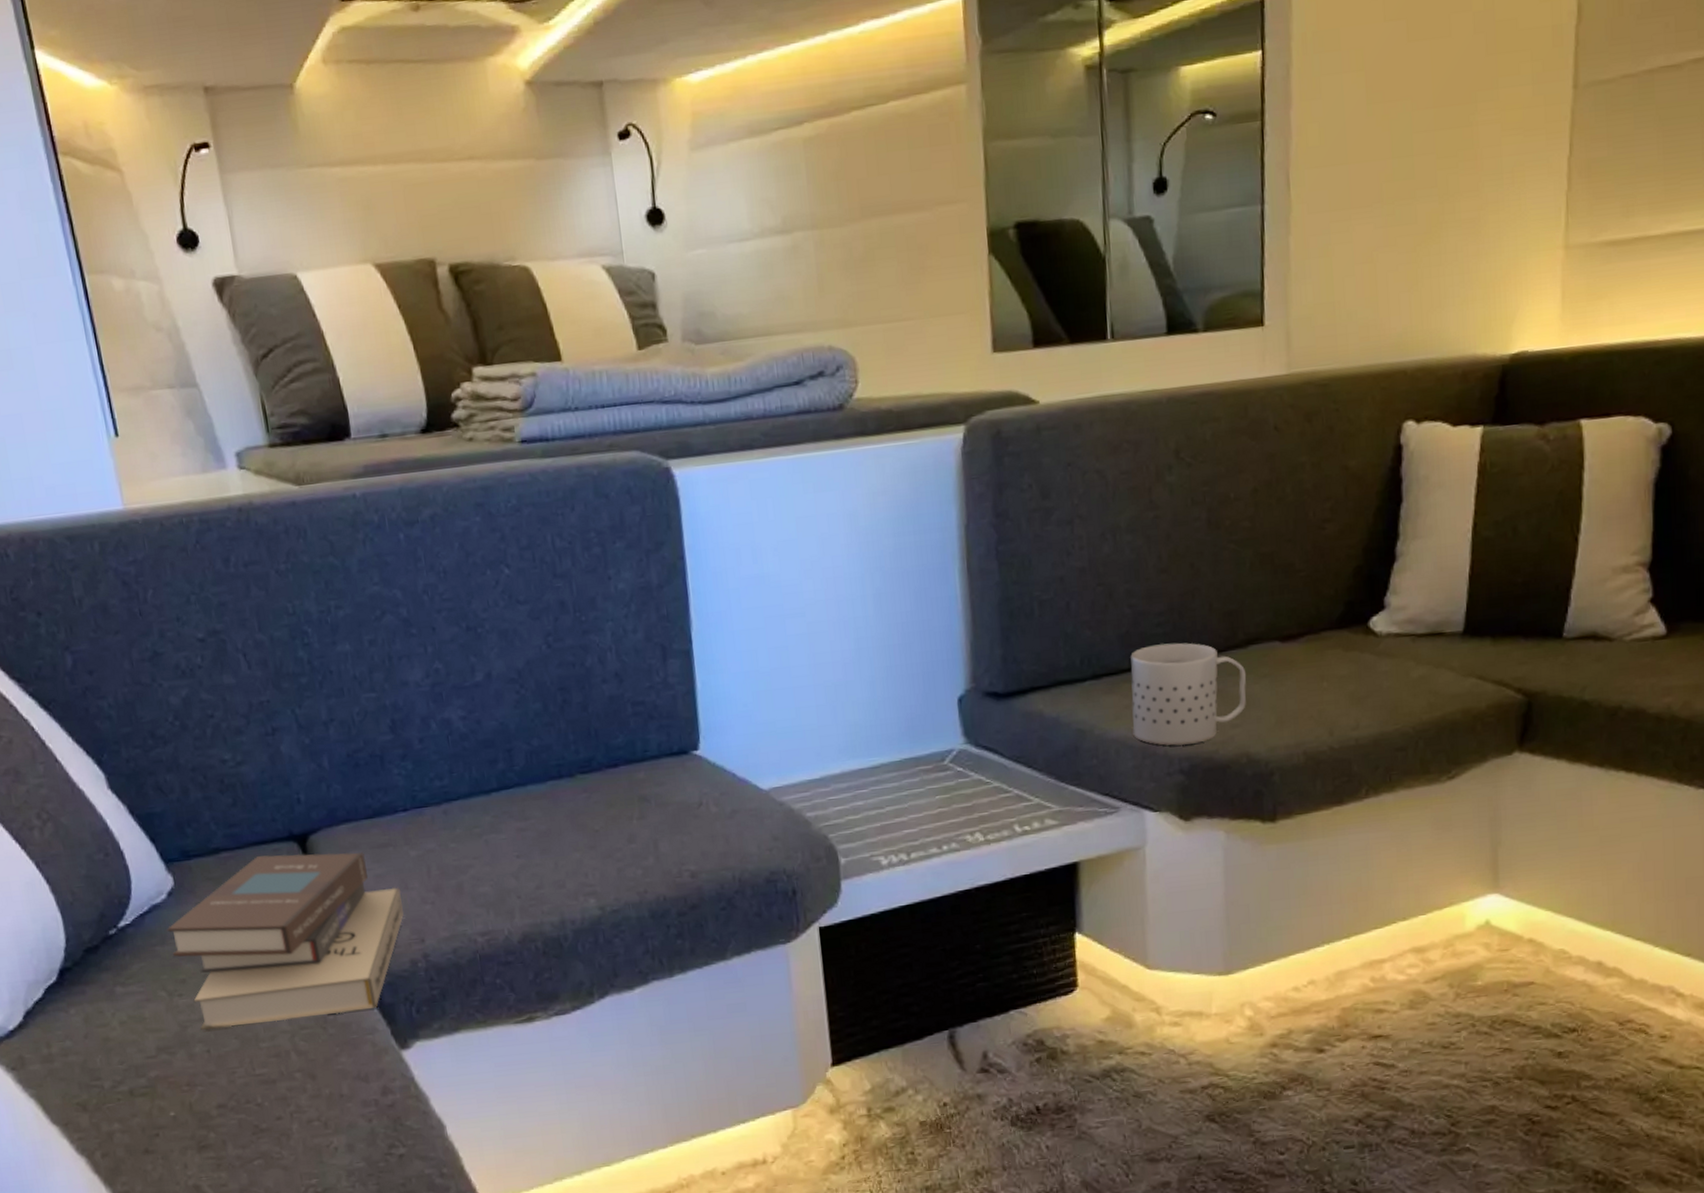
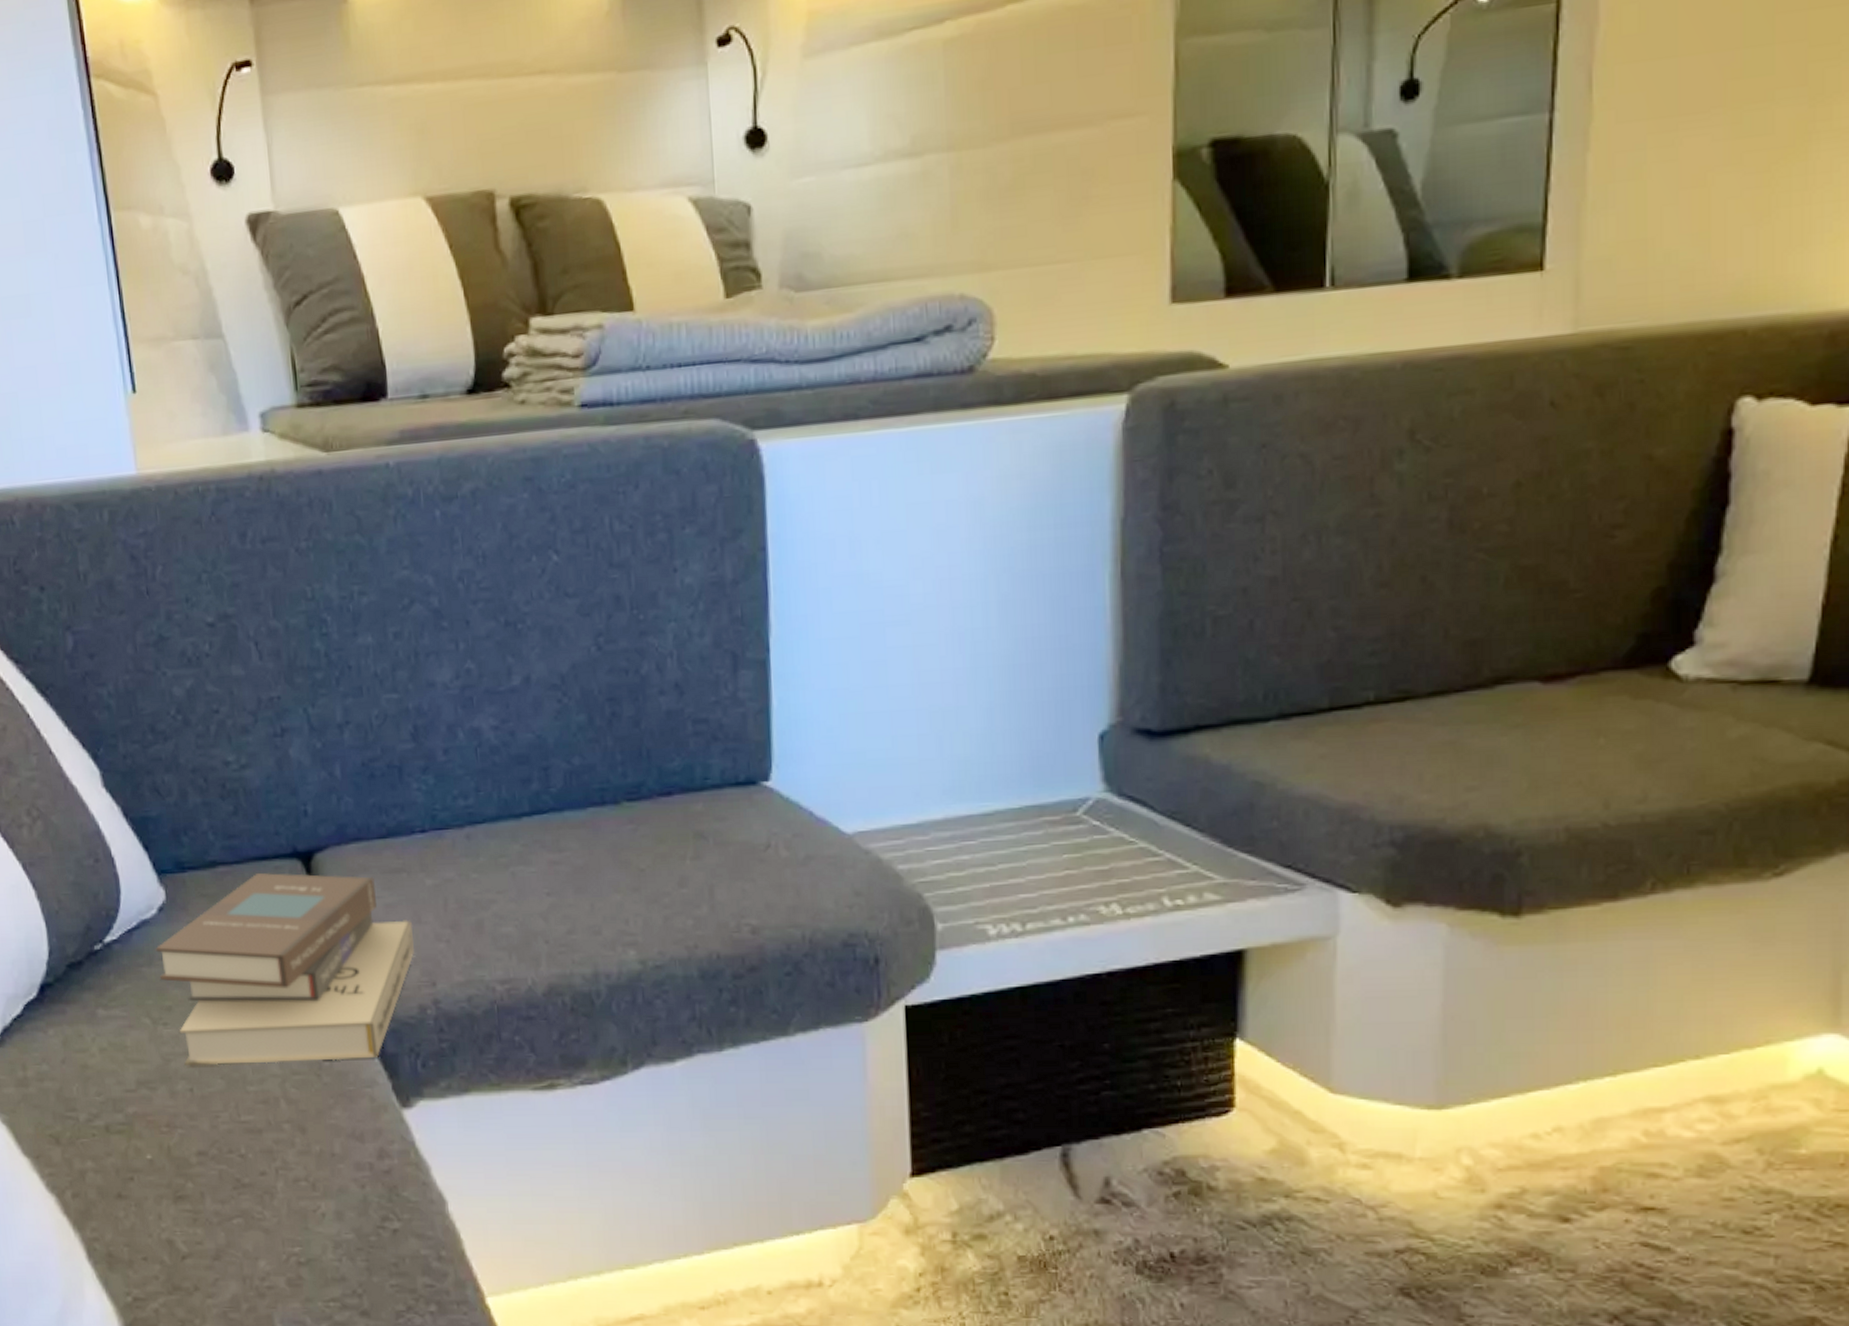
mug: present [1130,642,1247,746] -> none [1328,677,1491,810]

